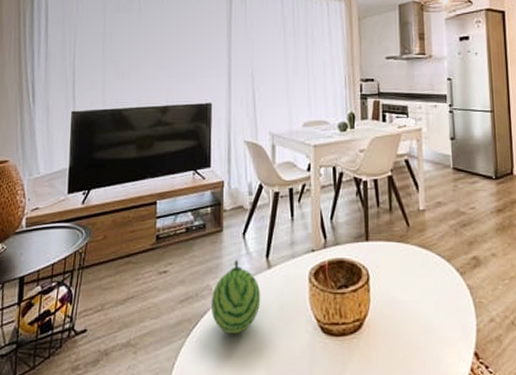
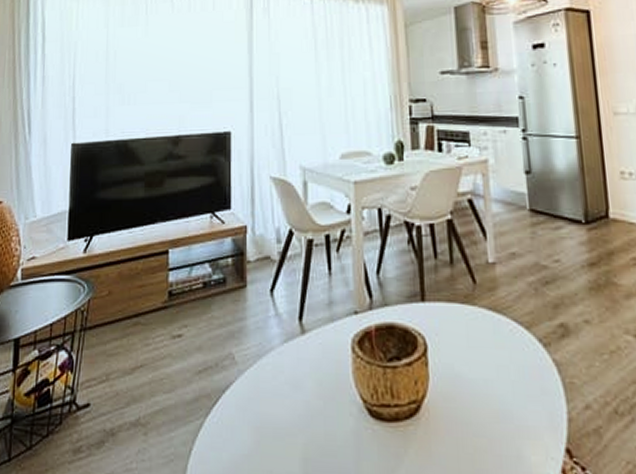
fruit: present [211,260,261,335] -> none [233,322,294,416]

